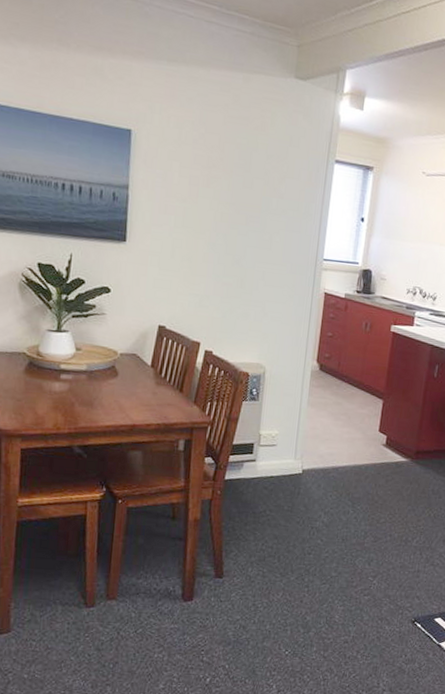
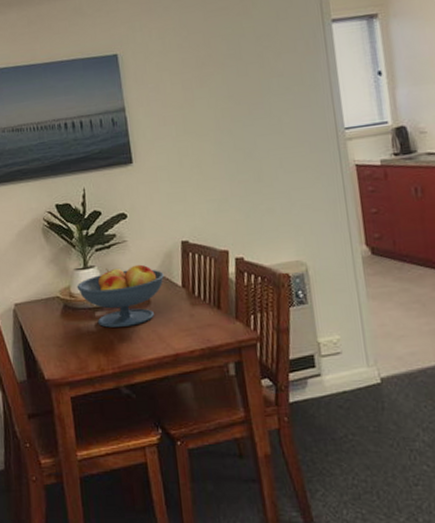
fruit bowl: none [46,336,136,394] -> present [76,264,164,328]

